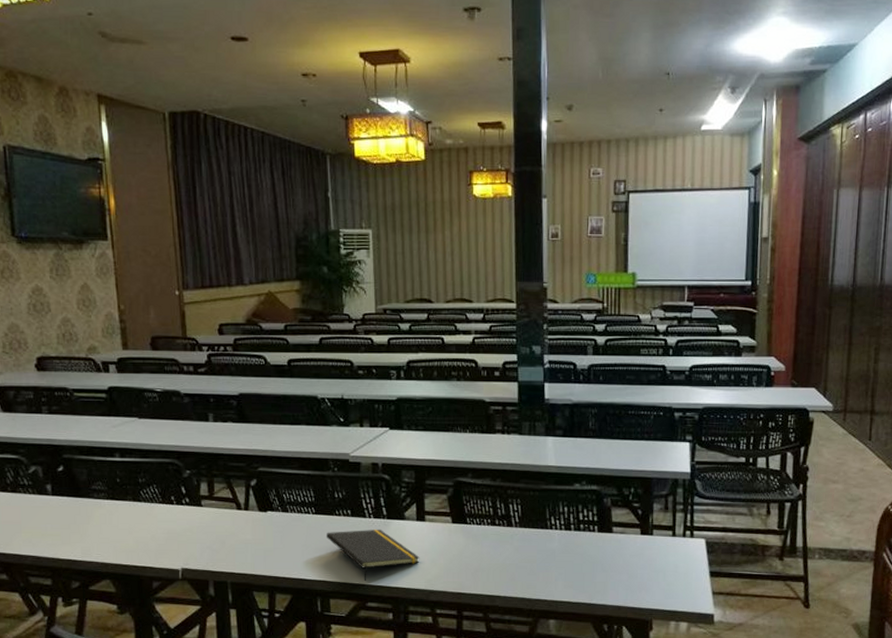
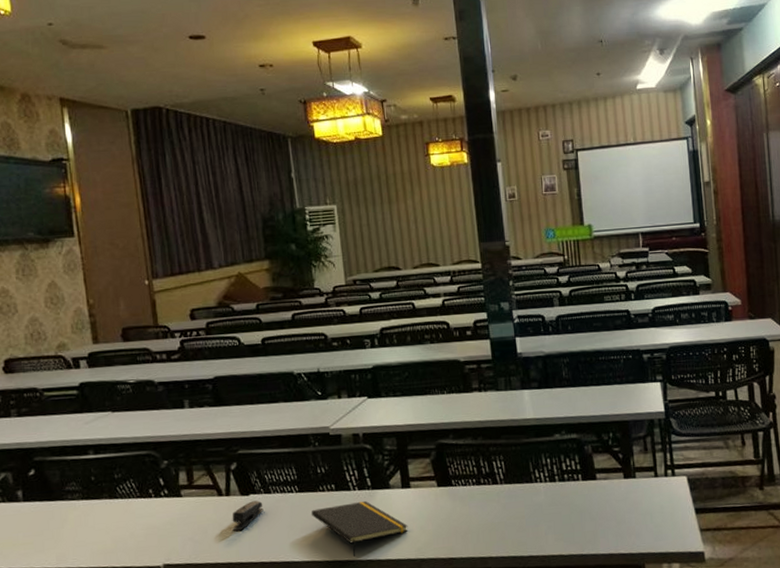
stapler: none [249,518,280,544] -> present [232,500,264,531]

